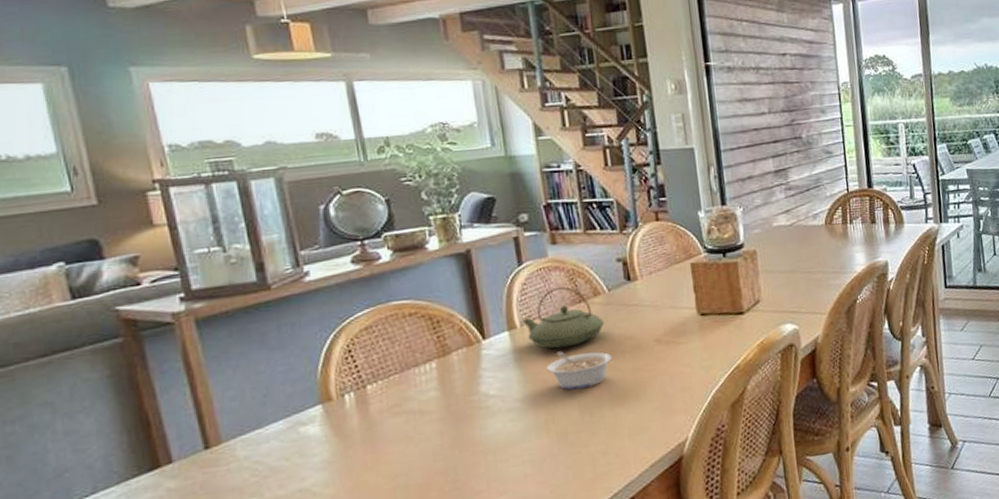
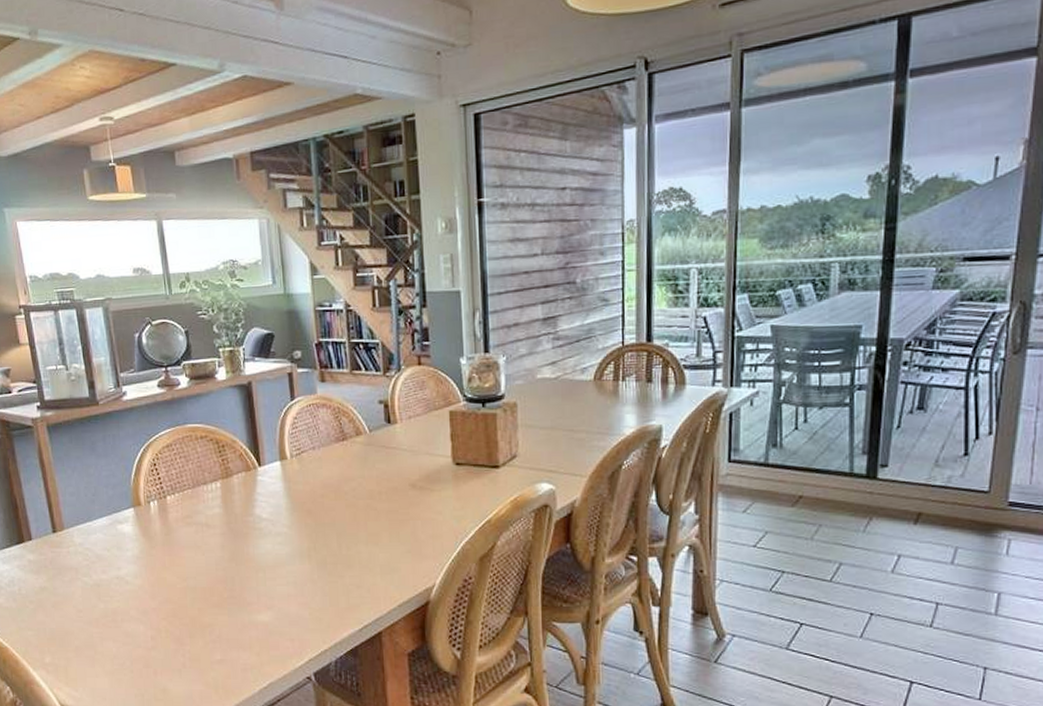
teapot: present [522,286,605,349] -> none [292,423,365,483]
legume: present [546,351,612,390] -> none [311,485,369,524]

